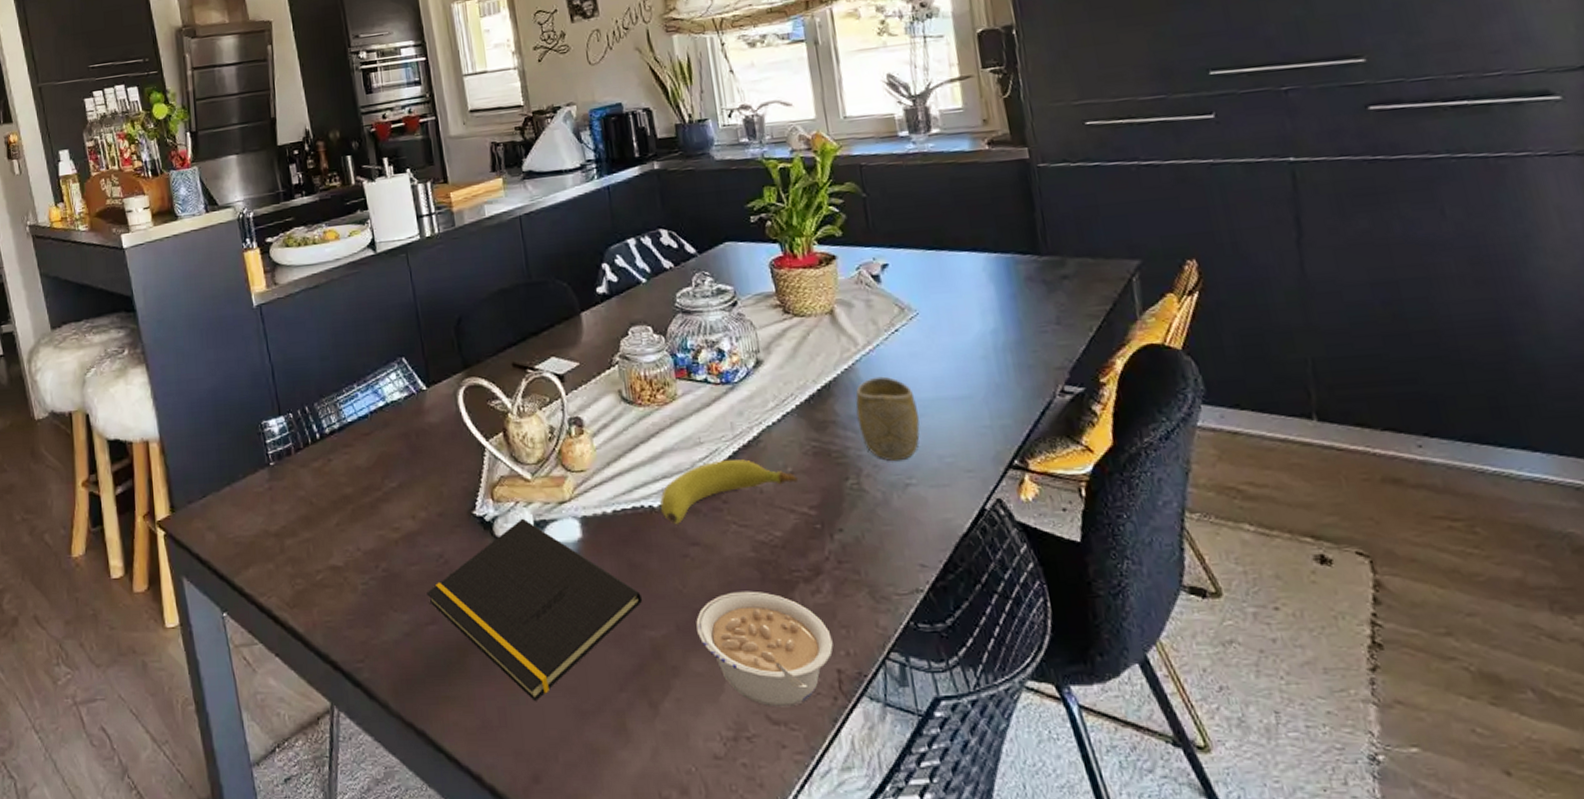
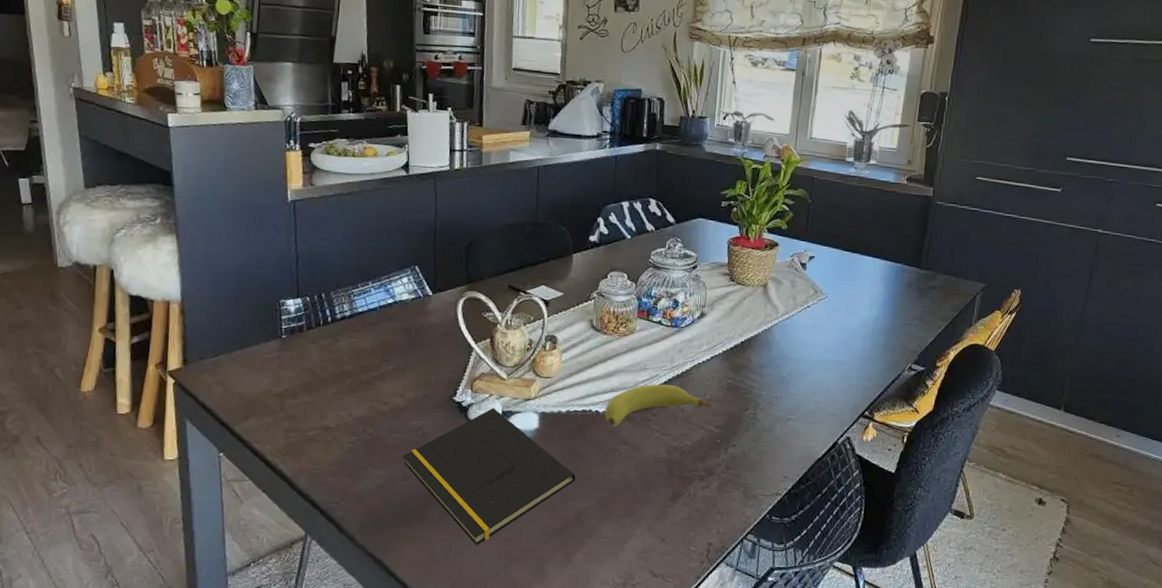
legume: present [696,591,833,708] -> none [612,481,710,566]
cup: present [855,376,920,462] -> none [764,338,809,402]

